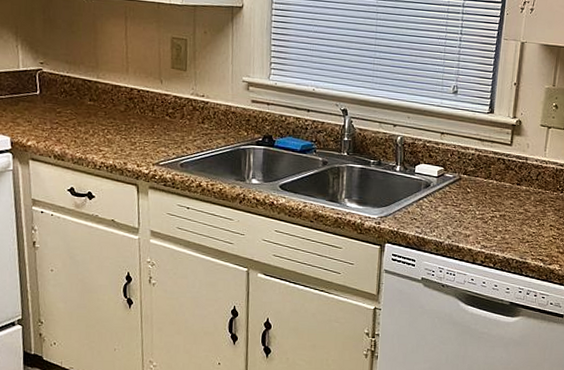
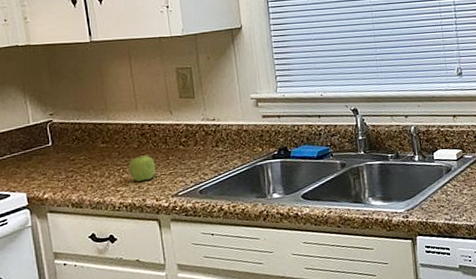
fruit: none [113,119,140,145] -> present [128,155,155,182]

